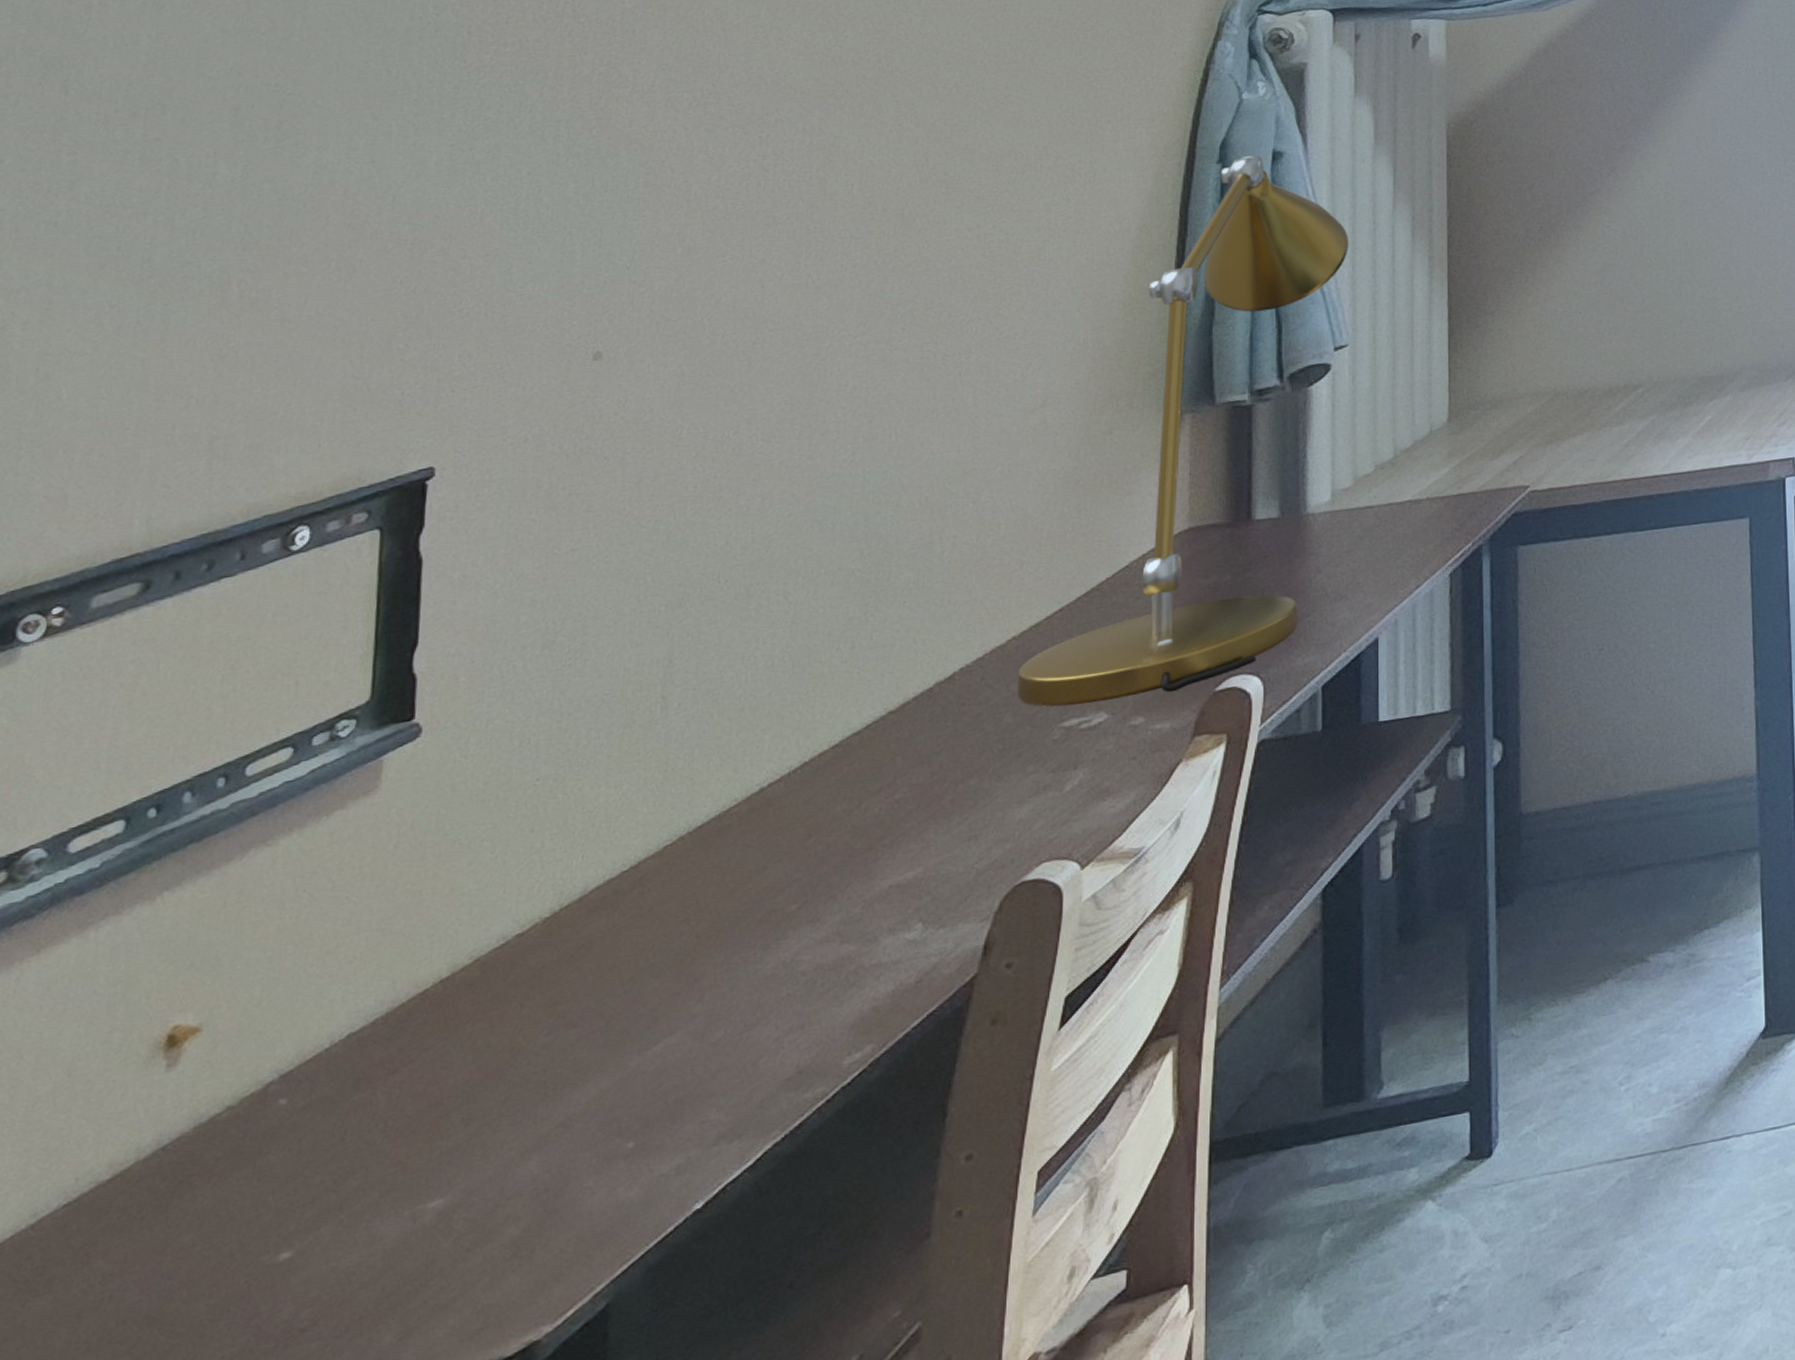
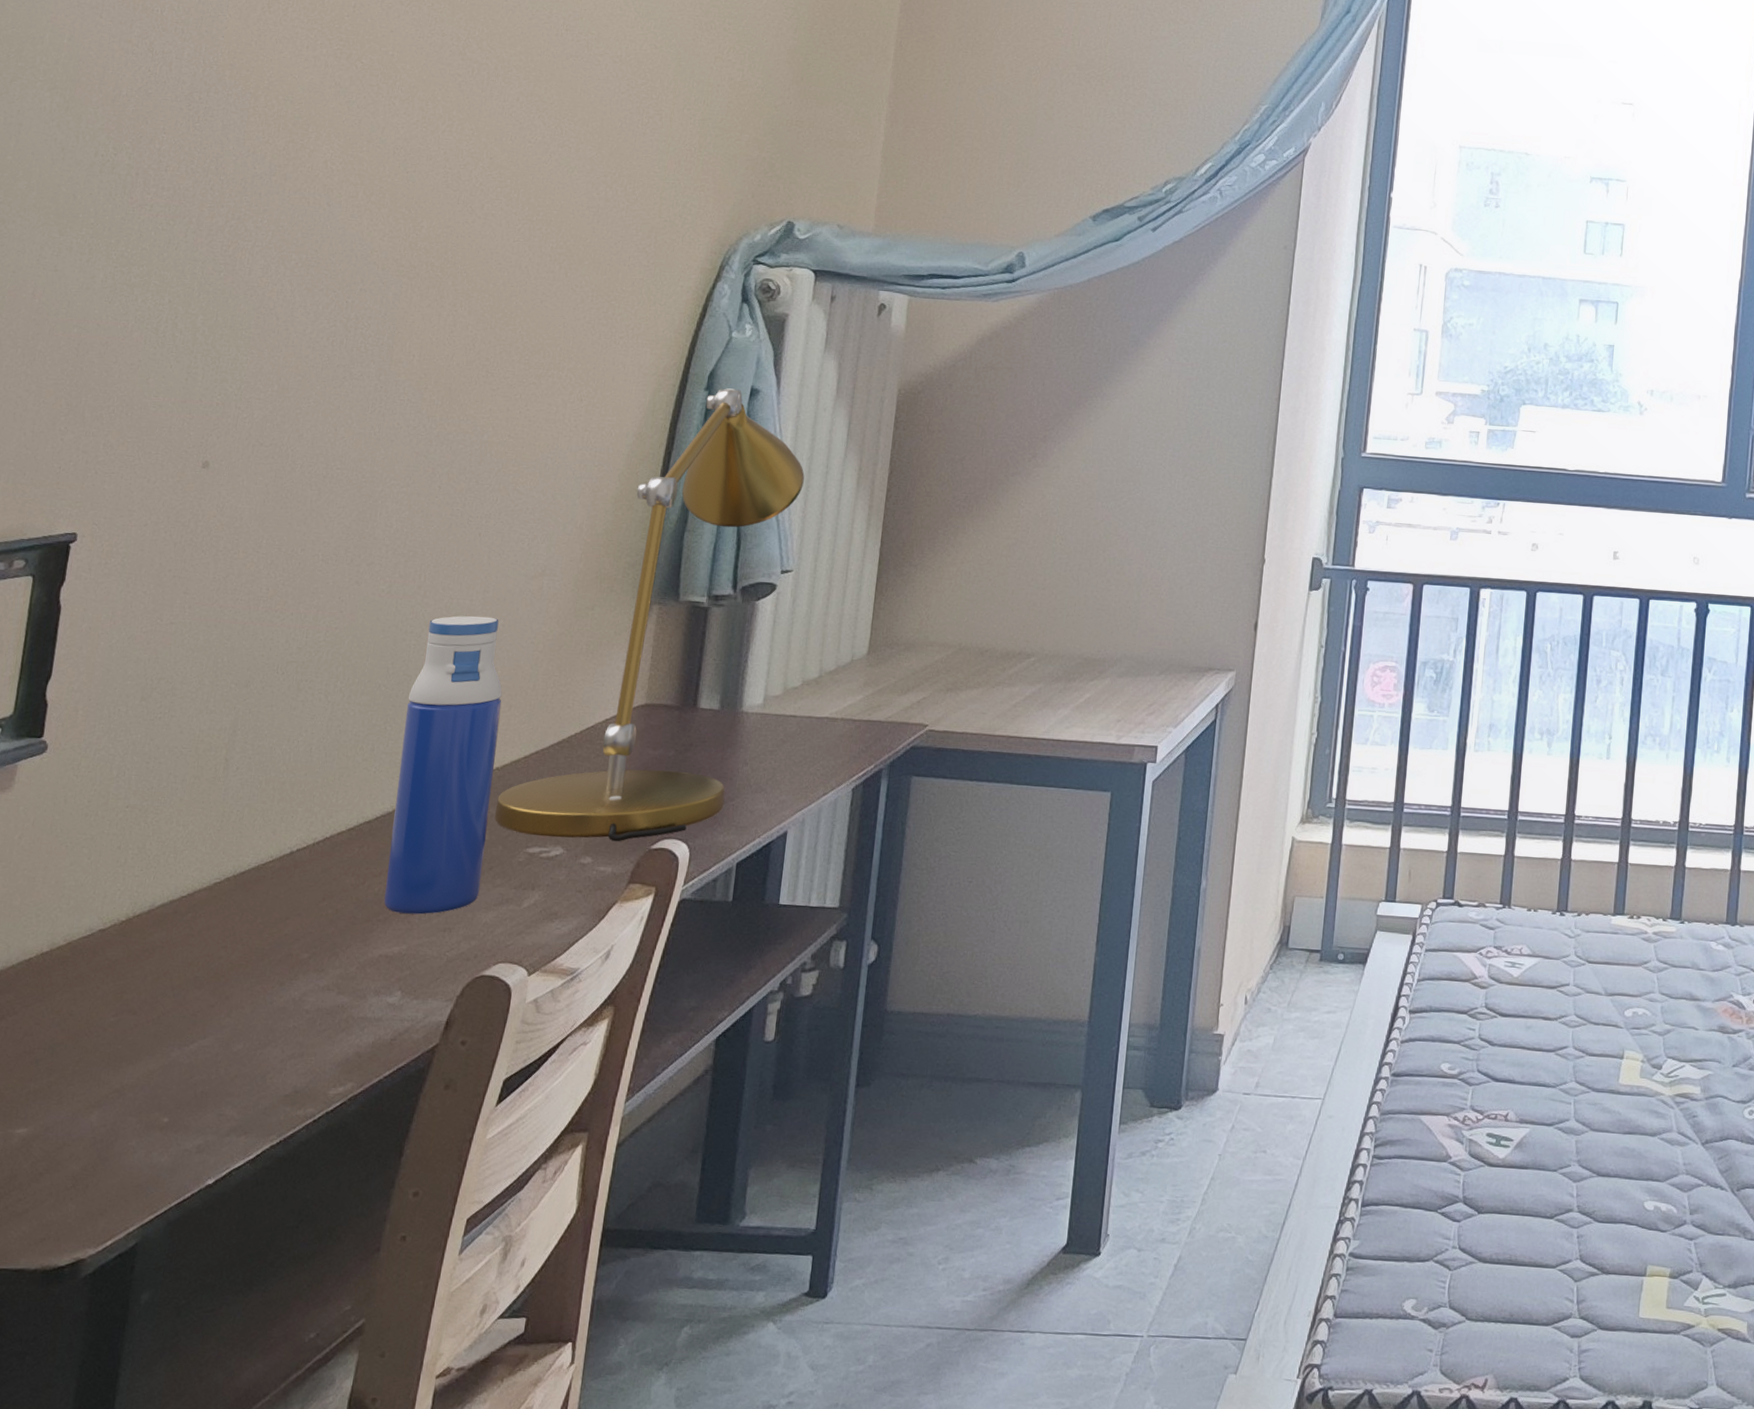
water bottle: none [887,465,1011,832] -> present [384,615,503,915]

